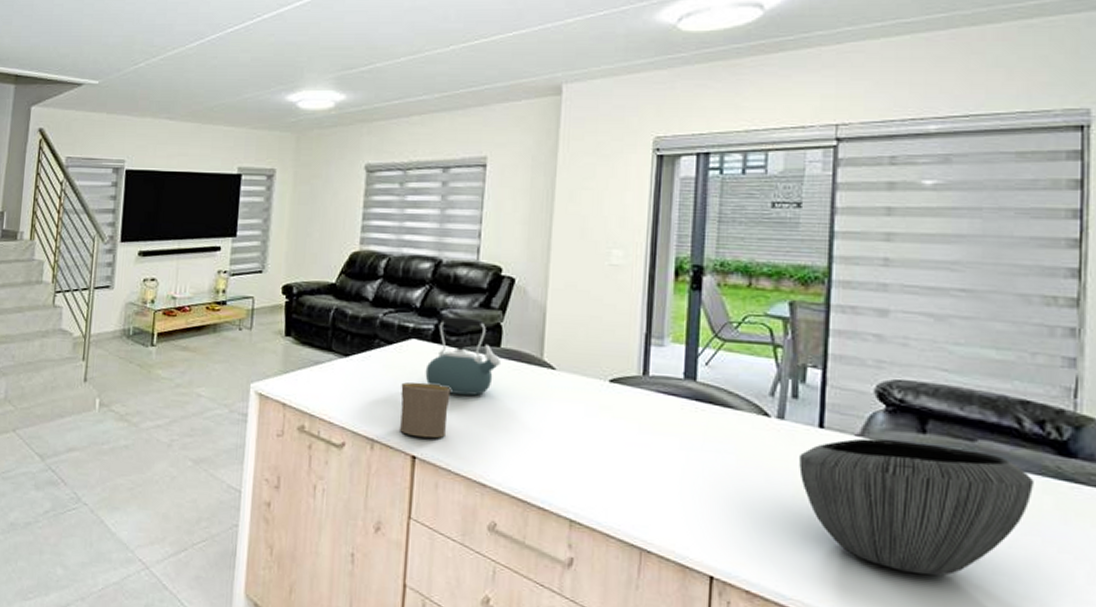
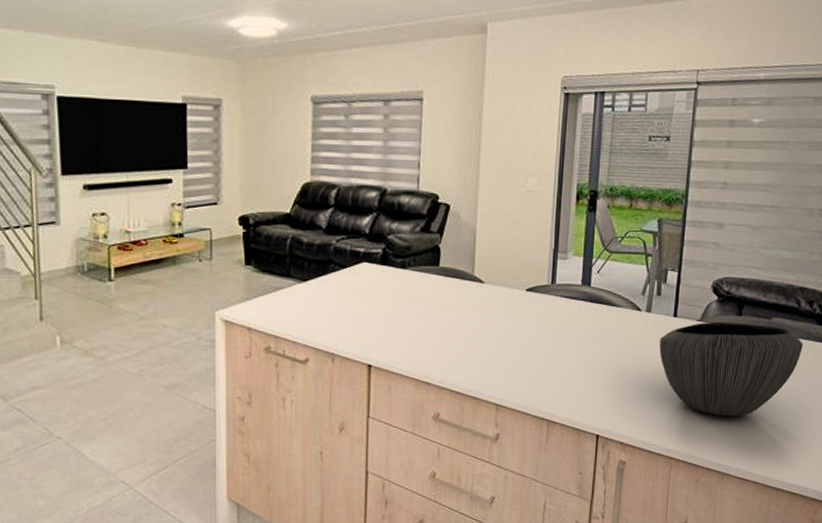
cup: present [400,382,451,438] -> none [356,300,399,349]
kettle: present [425,316,502,396] -> none [376,241,441,309]

